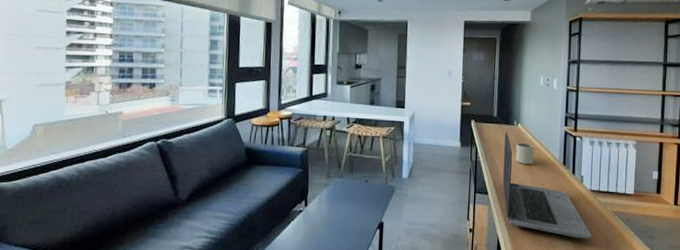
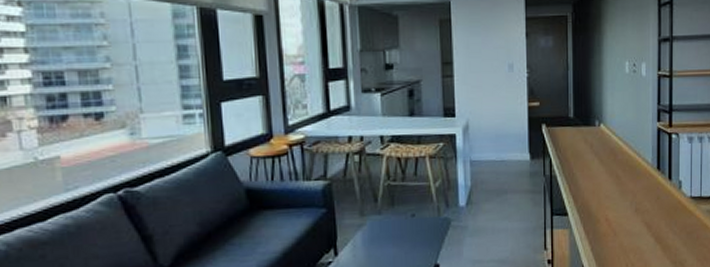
laptop computer: present [502,132,592,239] -> none [584,135,694,257]
mug: present [515,142,534,164] -> none [599,147,621,173]

